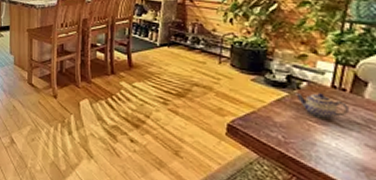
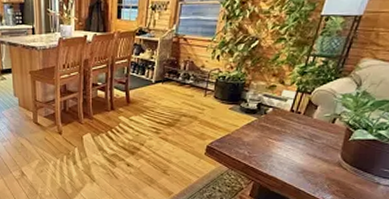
teapot: present [296,93,349,120] -> none [263,116,300,137]

